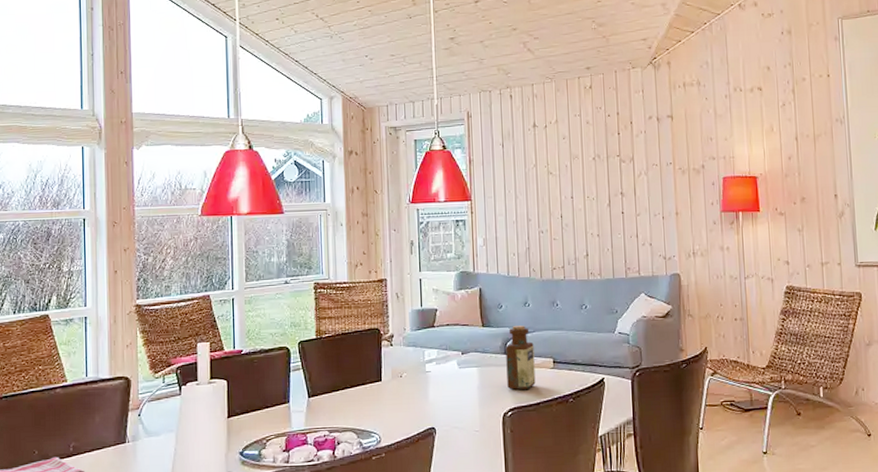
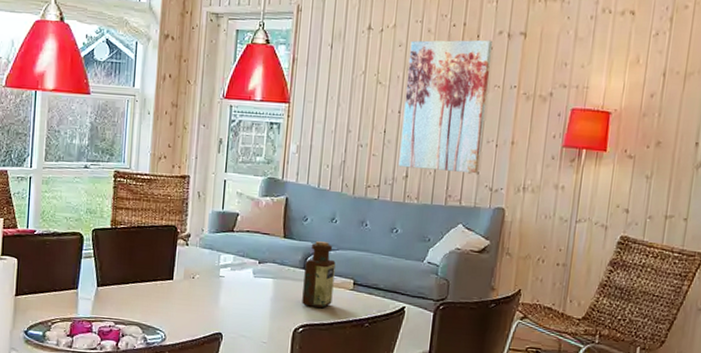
wall art: none [573,125,651,248] -> present [398,39,492,174]

